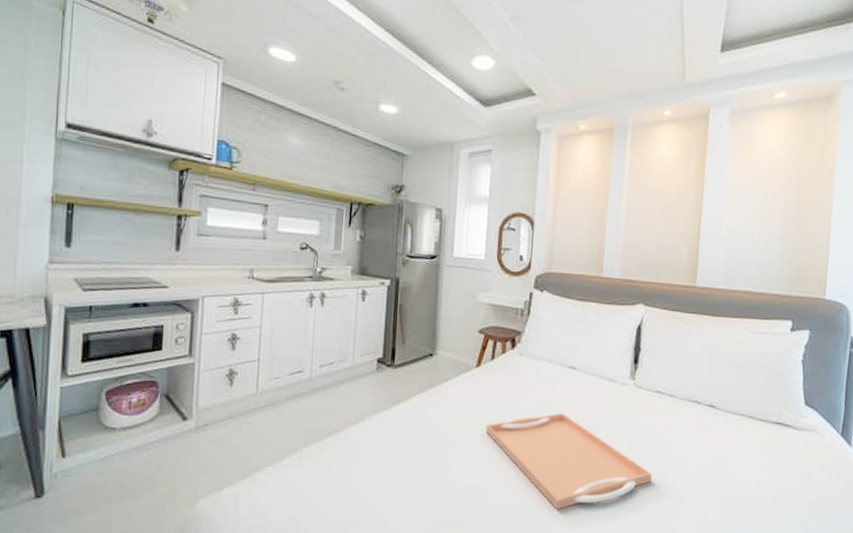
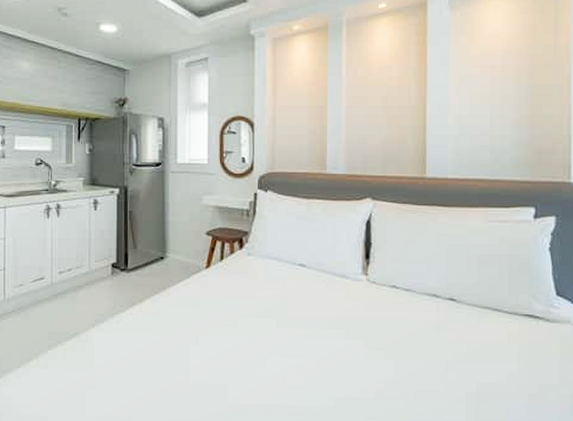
serving tray: present [486,413,652,510] -> none [219,310,392,408]

